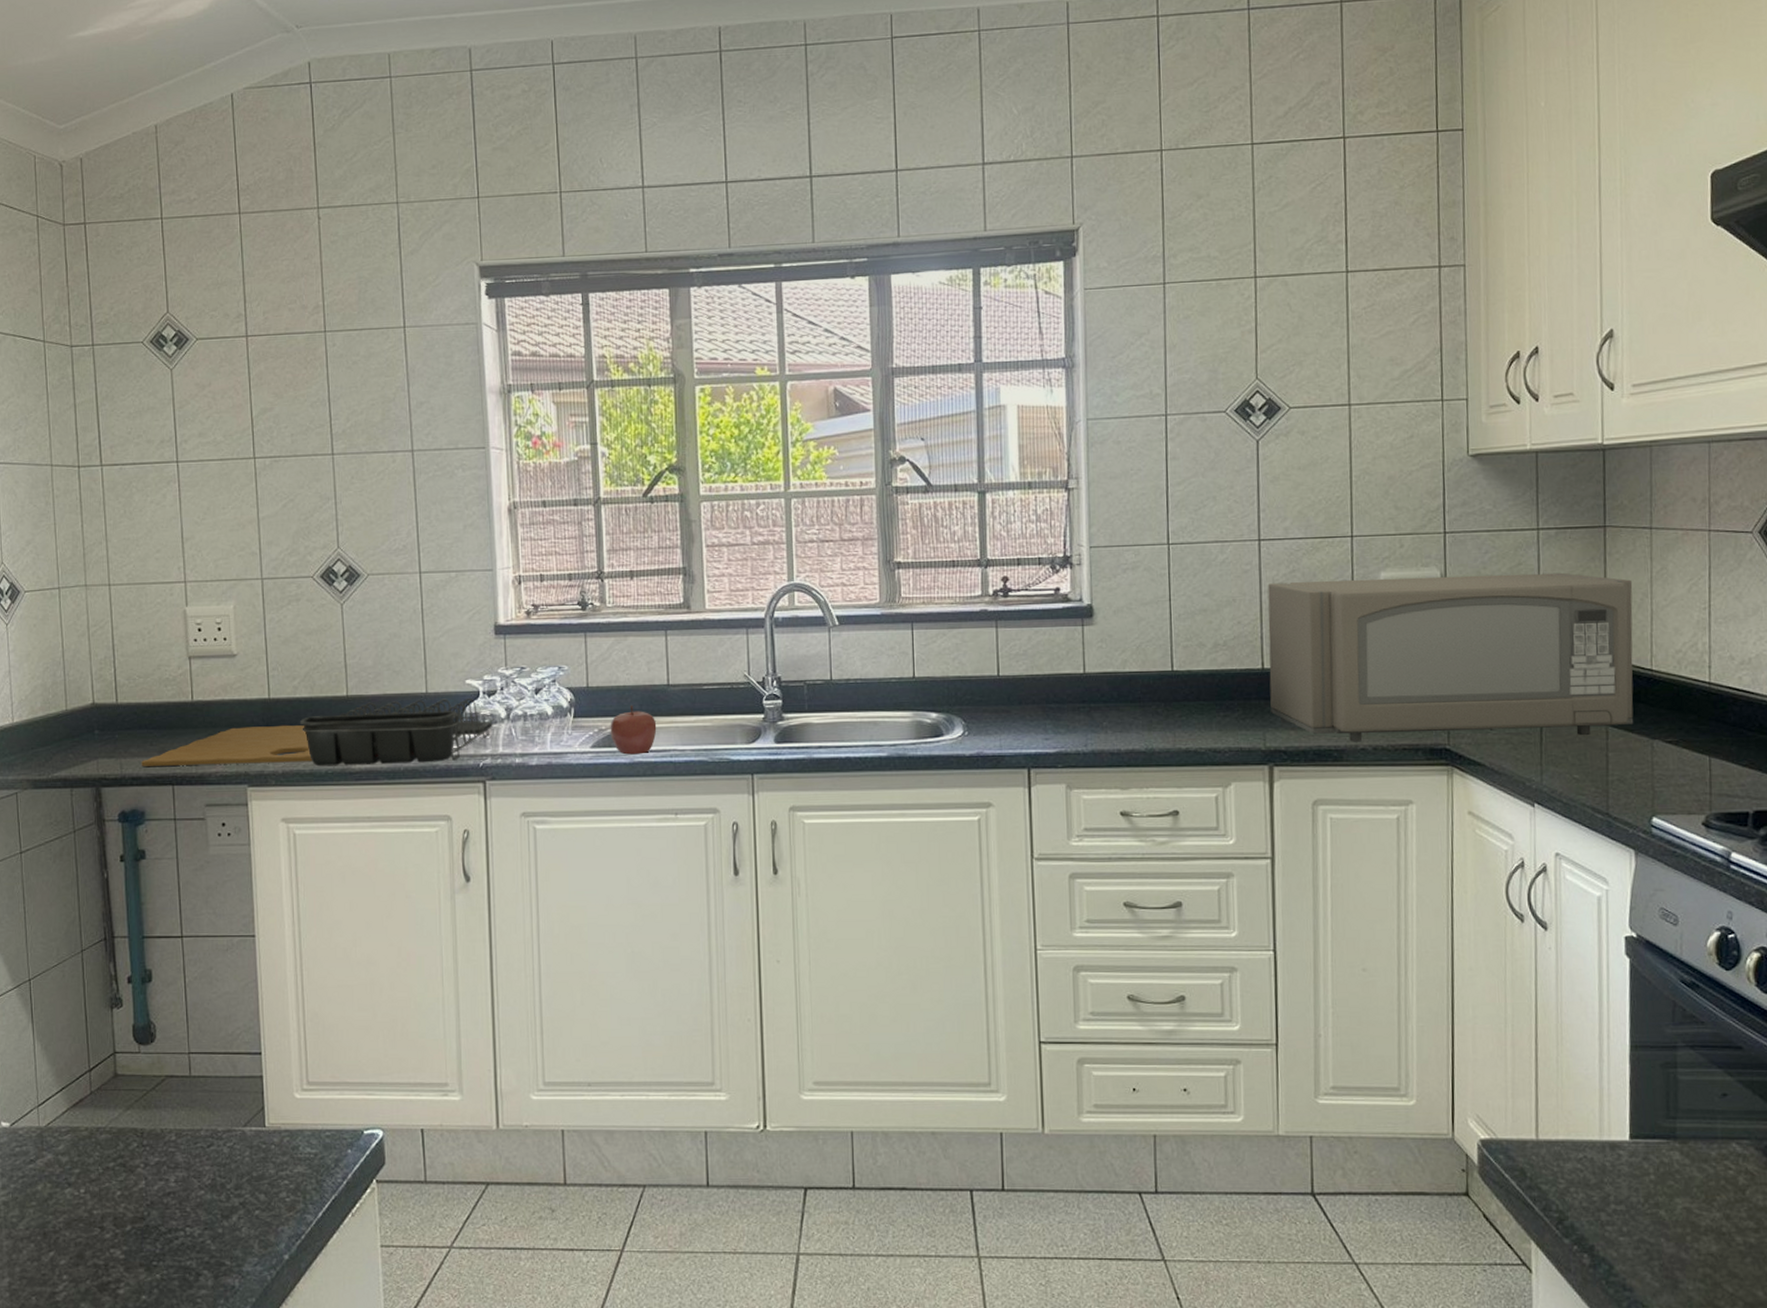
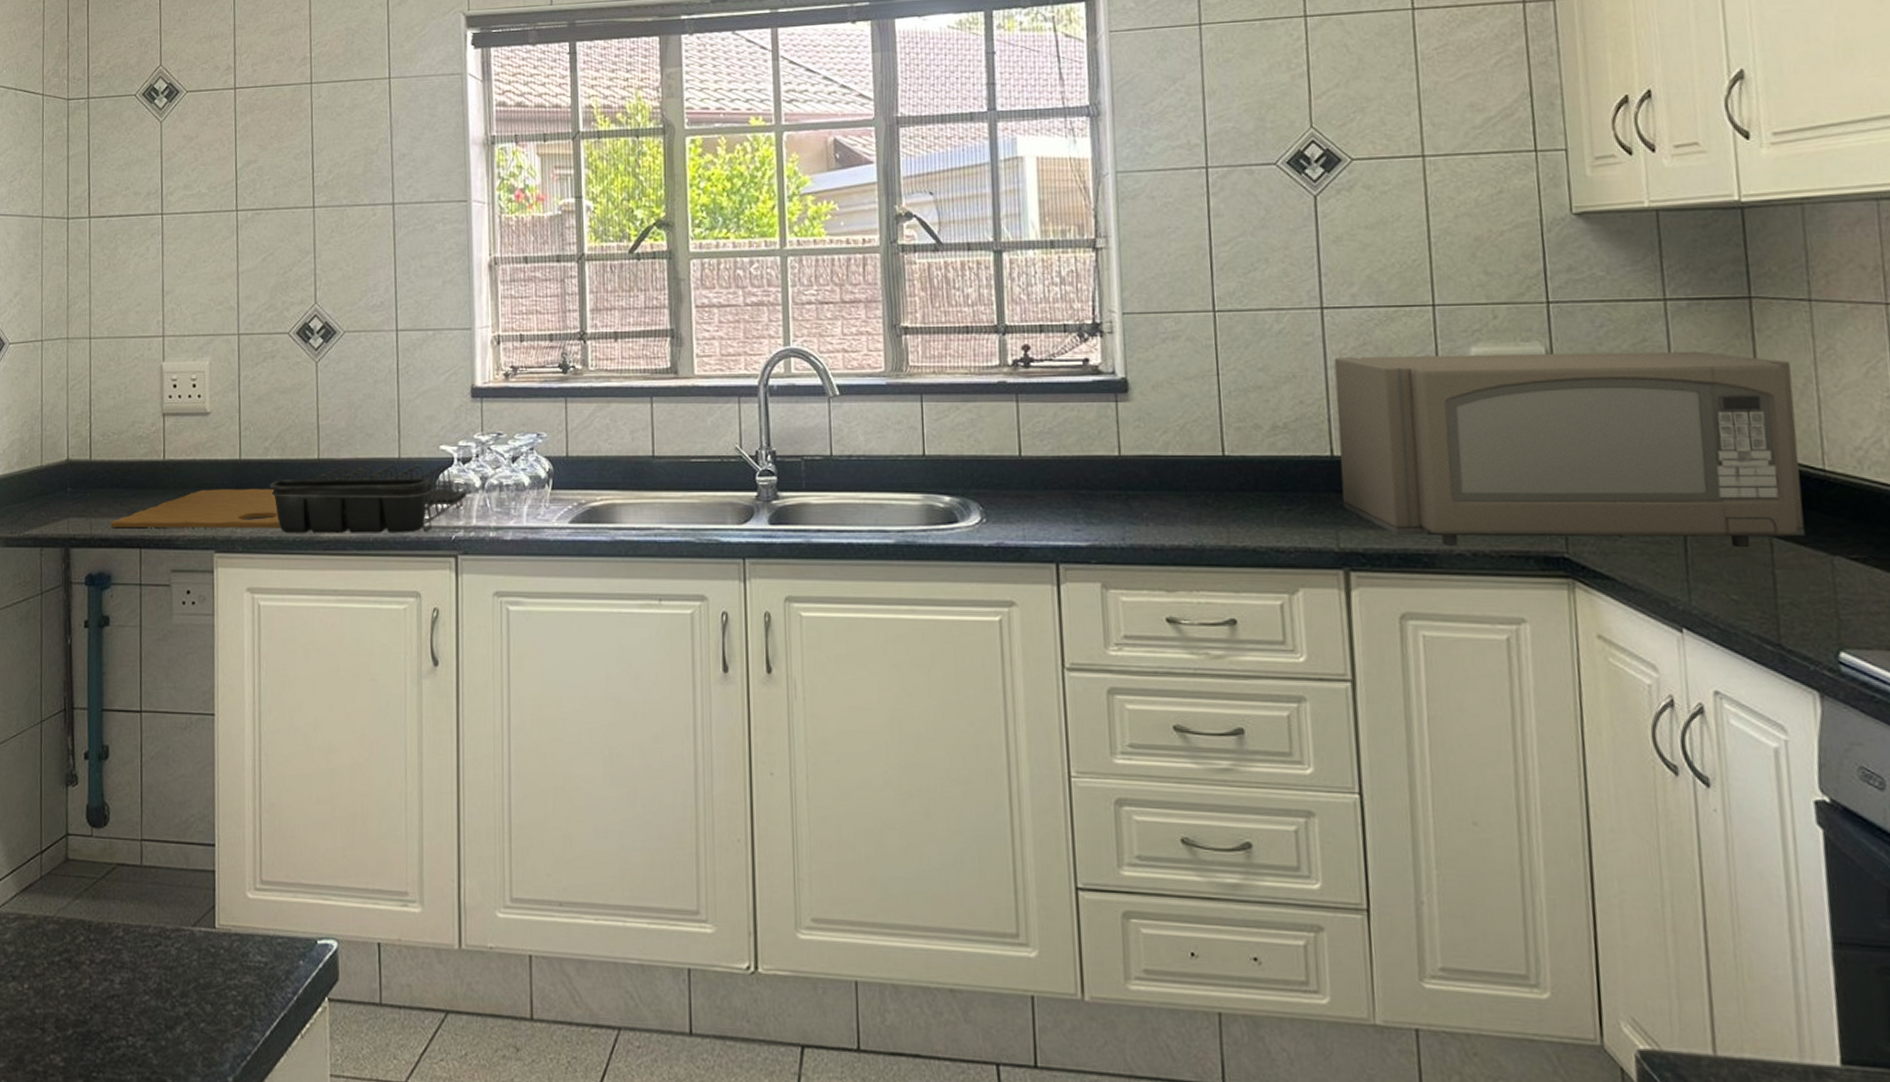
fruit: present [610,705,657,755] -> none [590,477,640,532]

